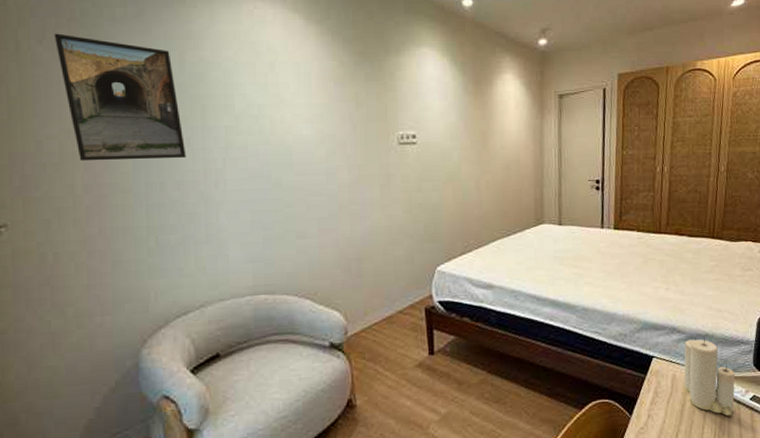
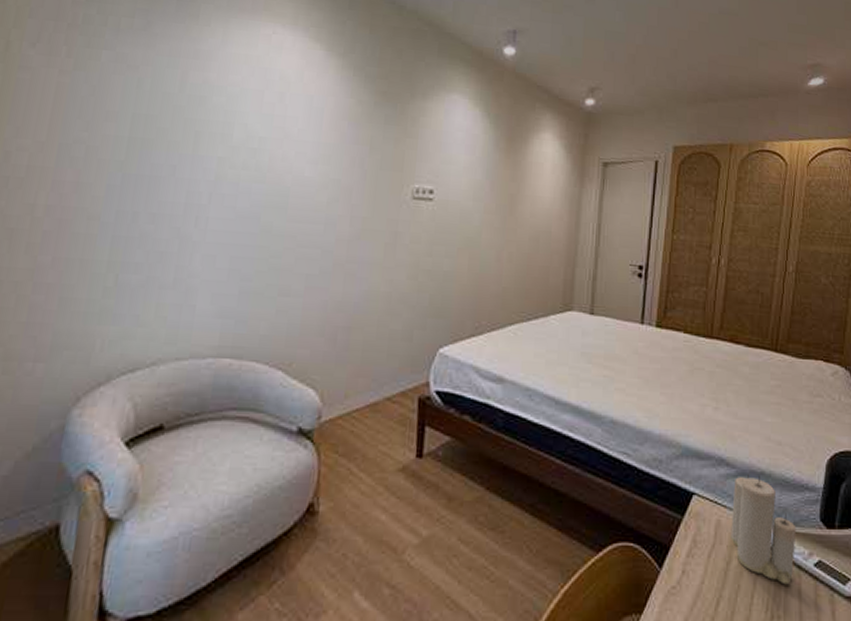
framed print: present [54,33,187,162] -> none [47,37,172,189]

